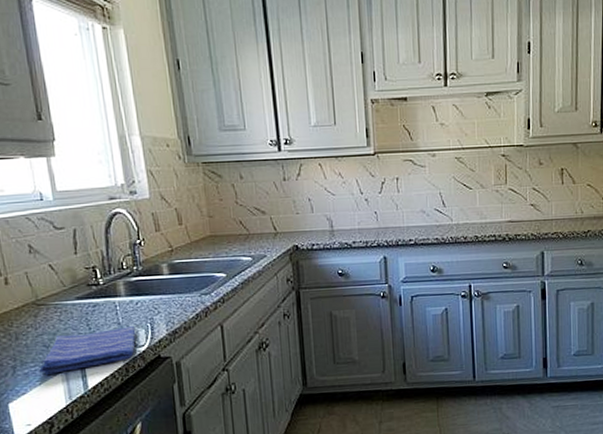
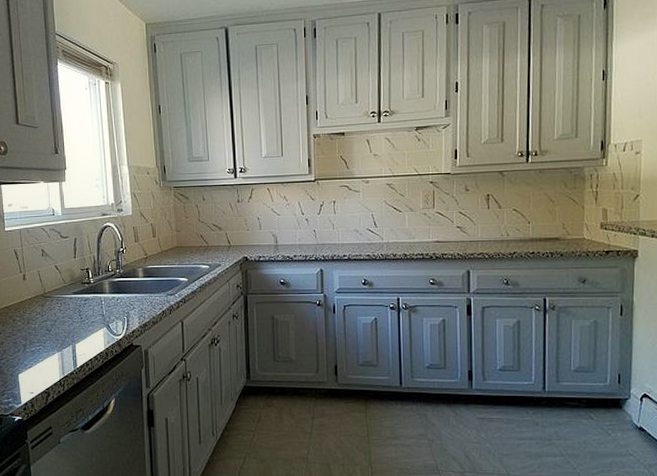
dish towel: present [39,326,137,375] -> none [42,318,116,353]

